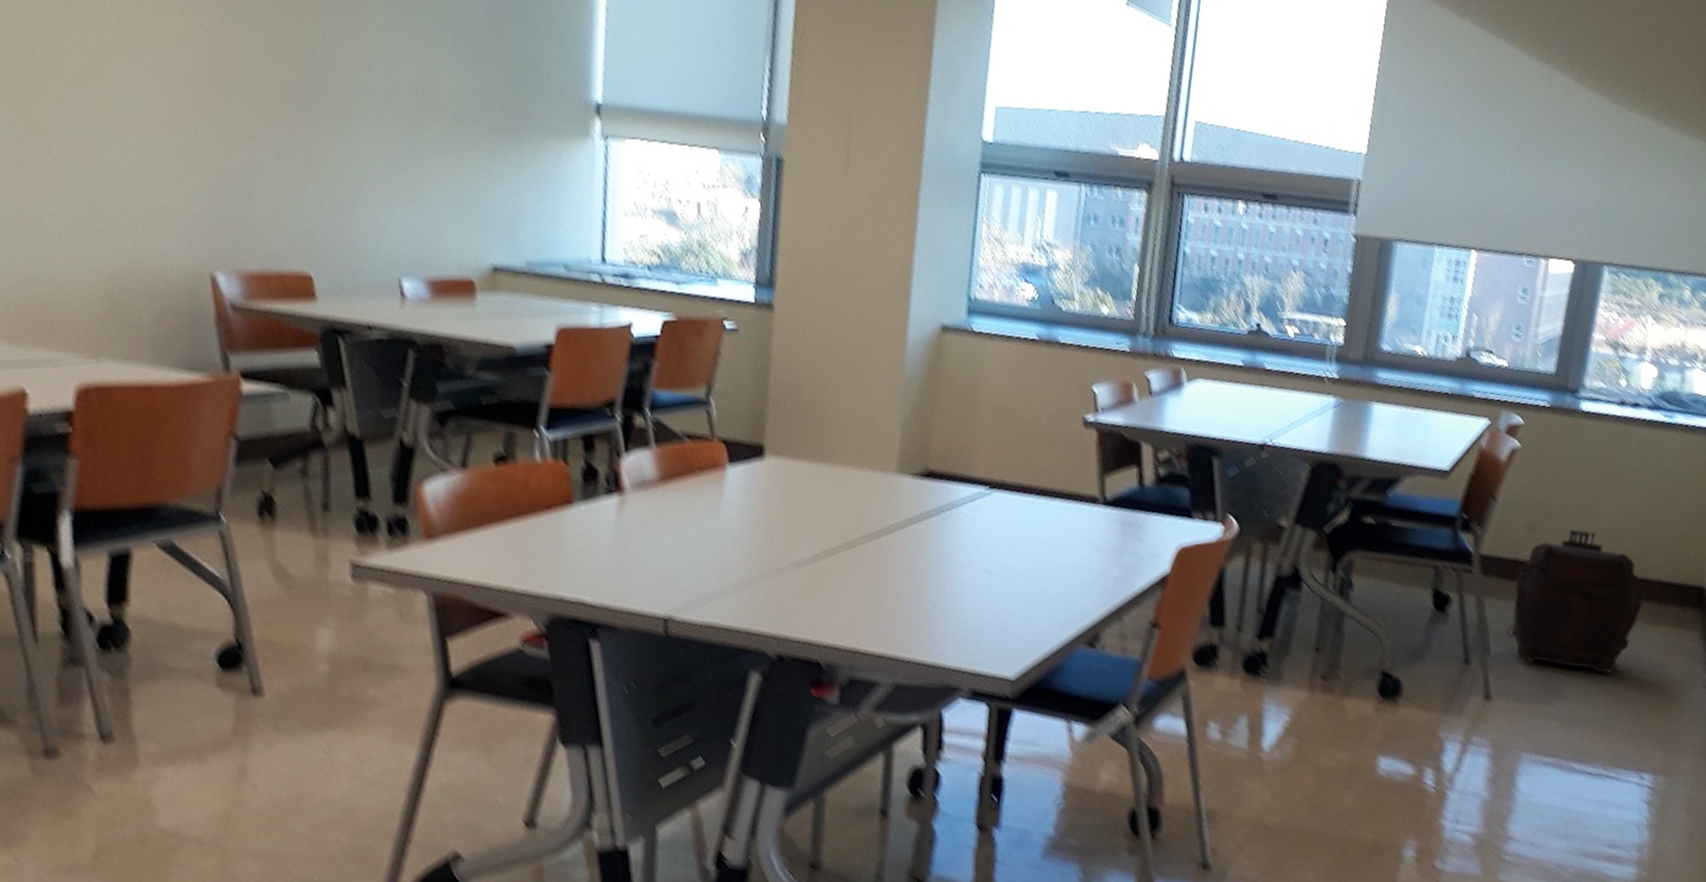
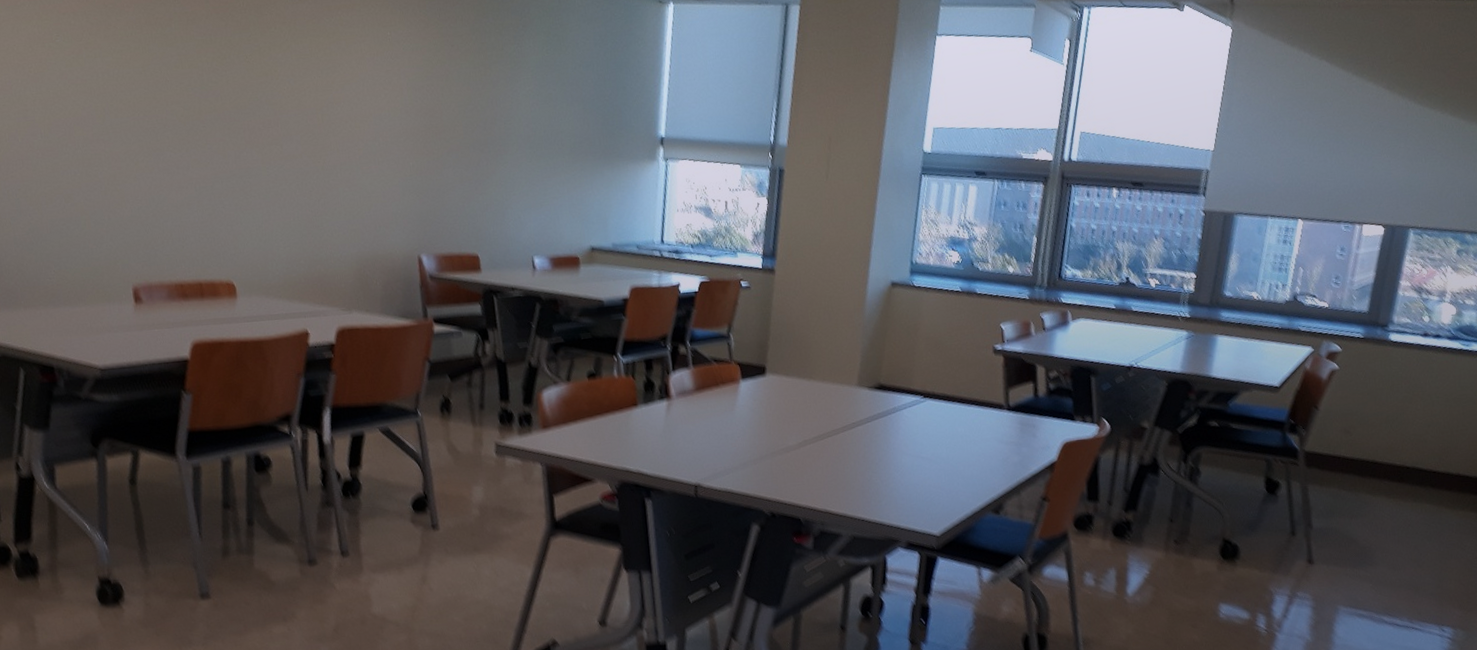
backpack: present [1507,529,1645,674] -> none [1327,433,1446,547]

